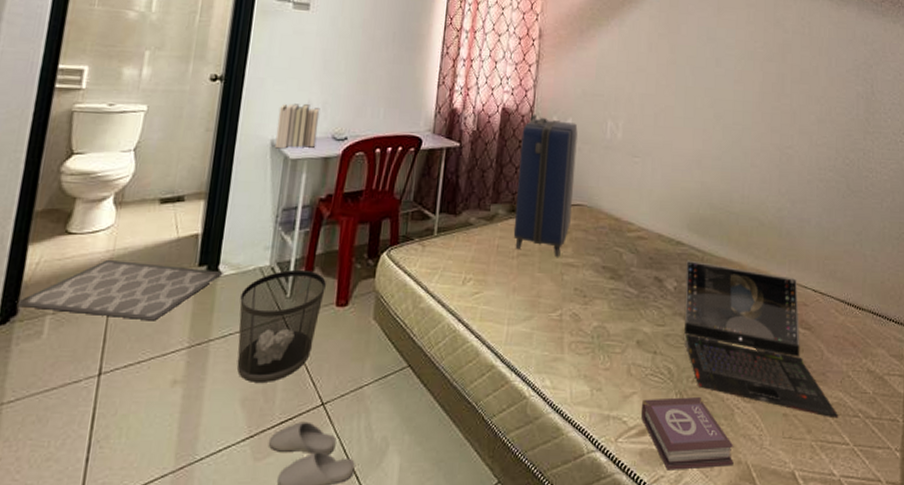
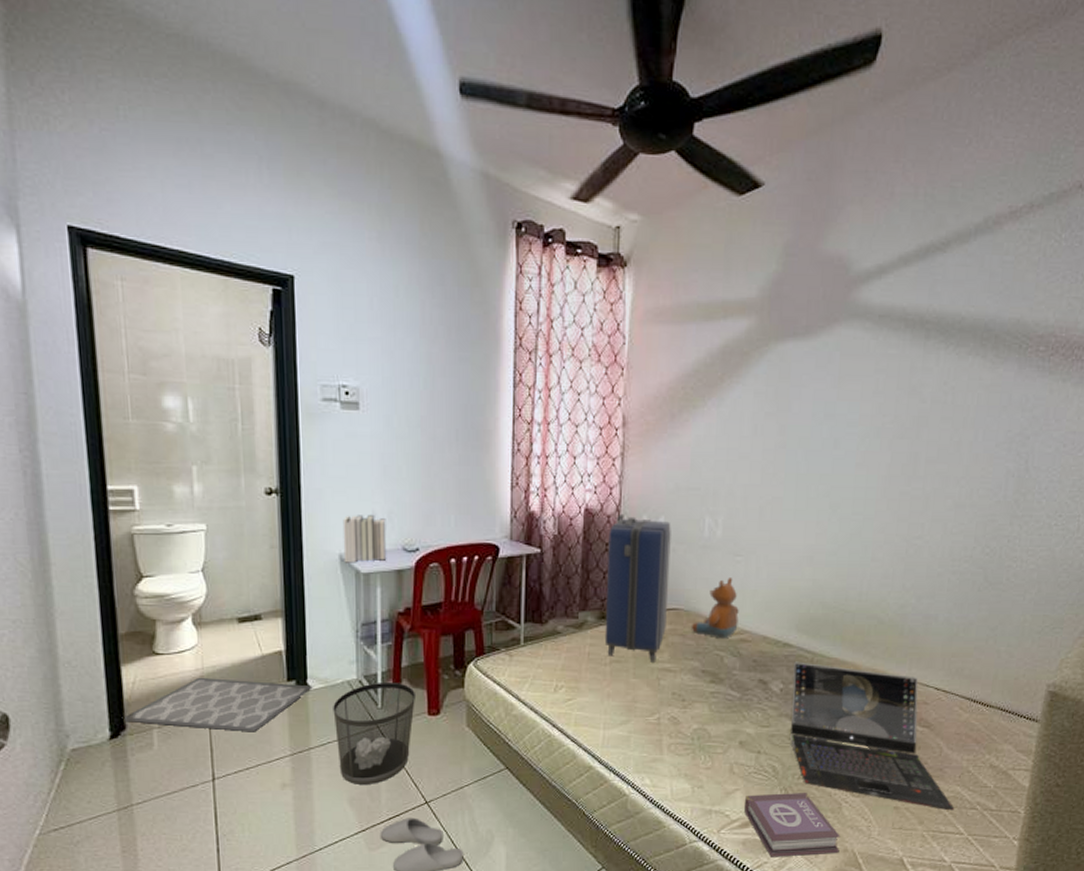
stuffed toy: none [593,177,637,236] -> present [691,578,739,639]

